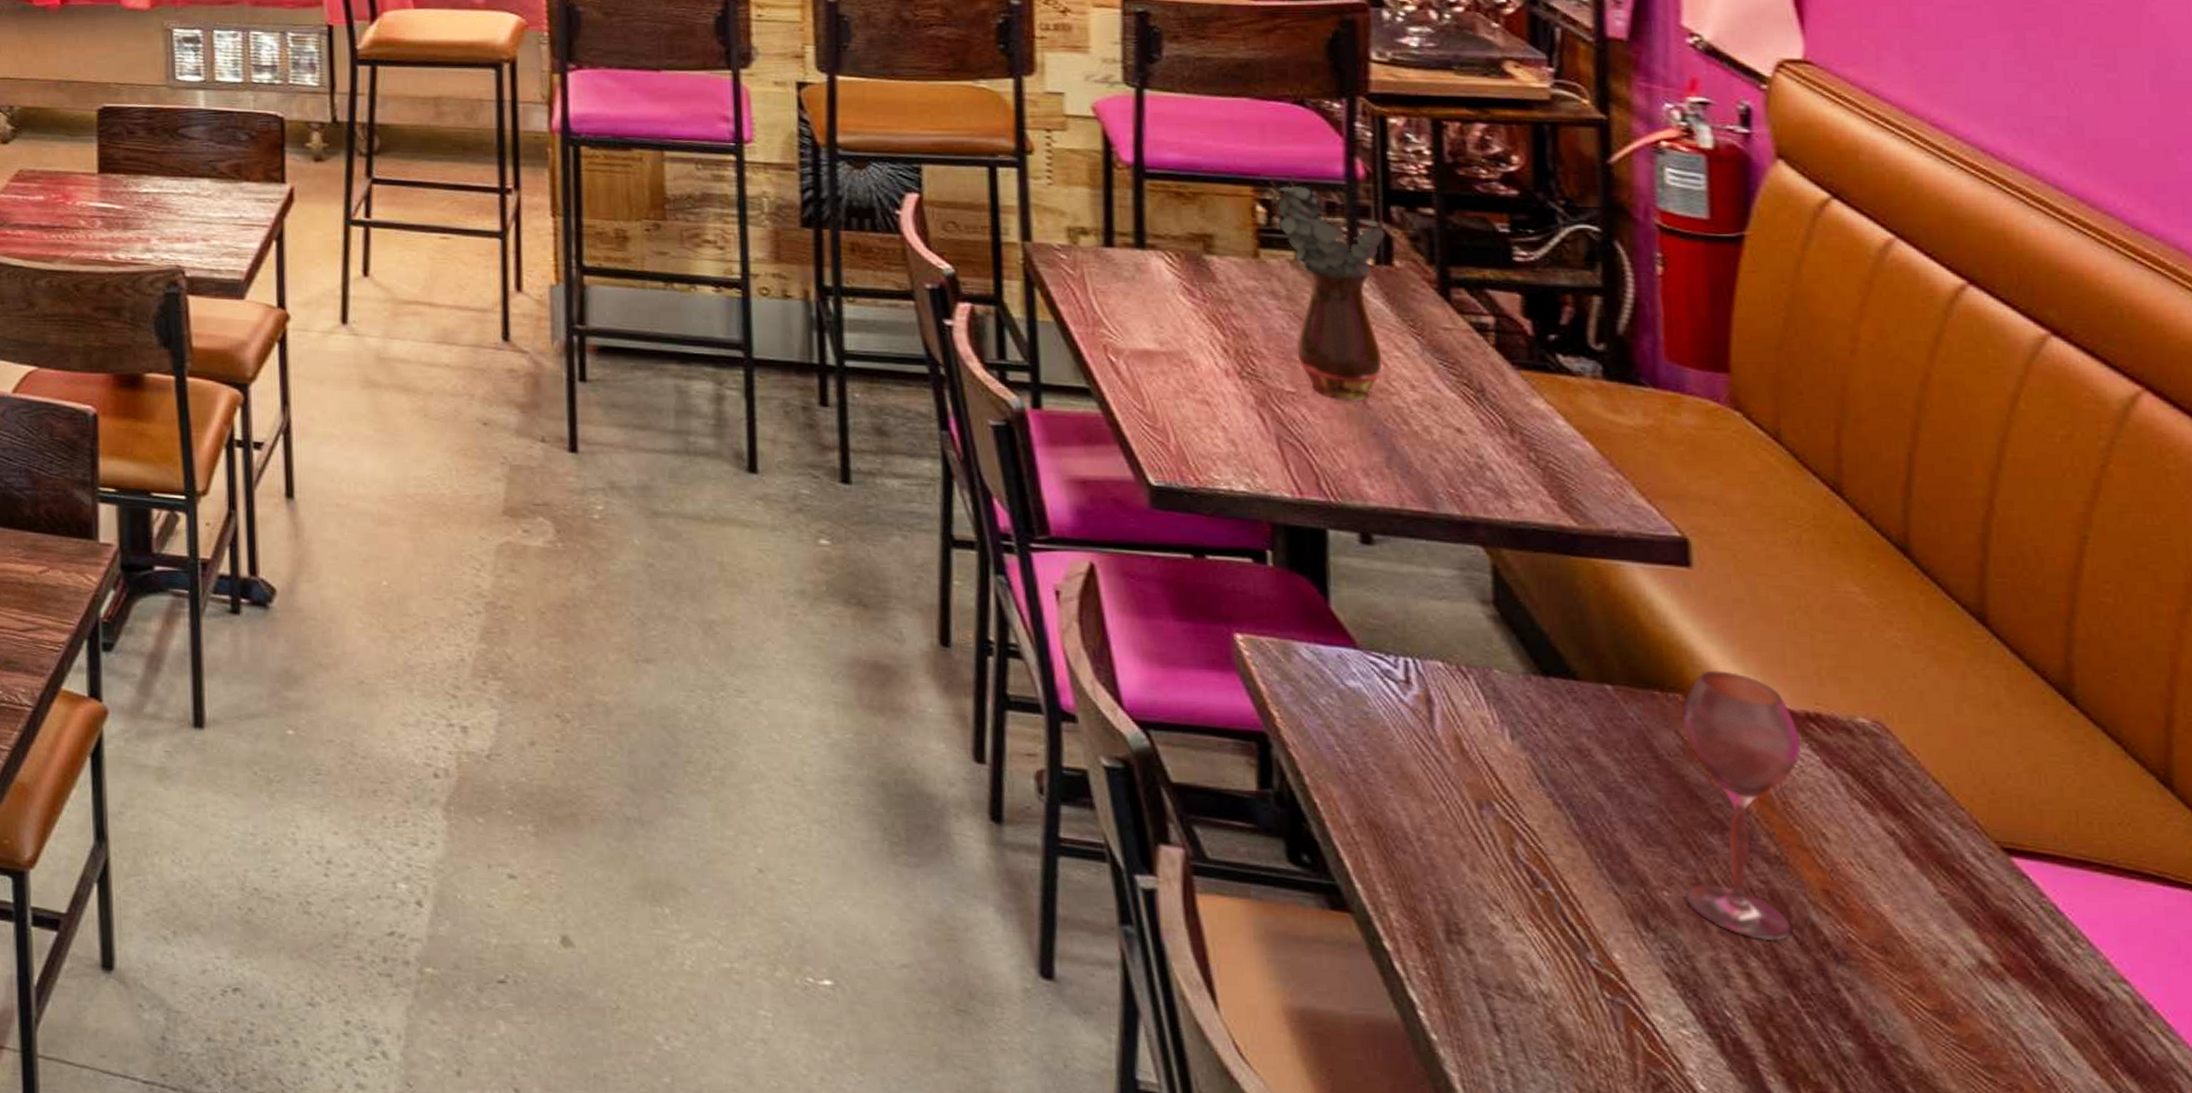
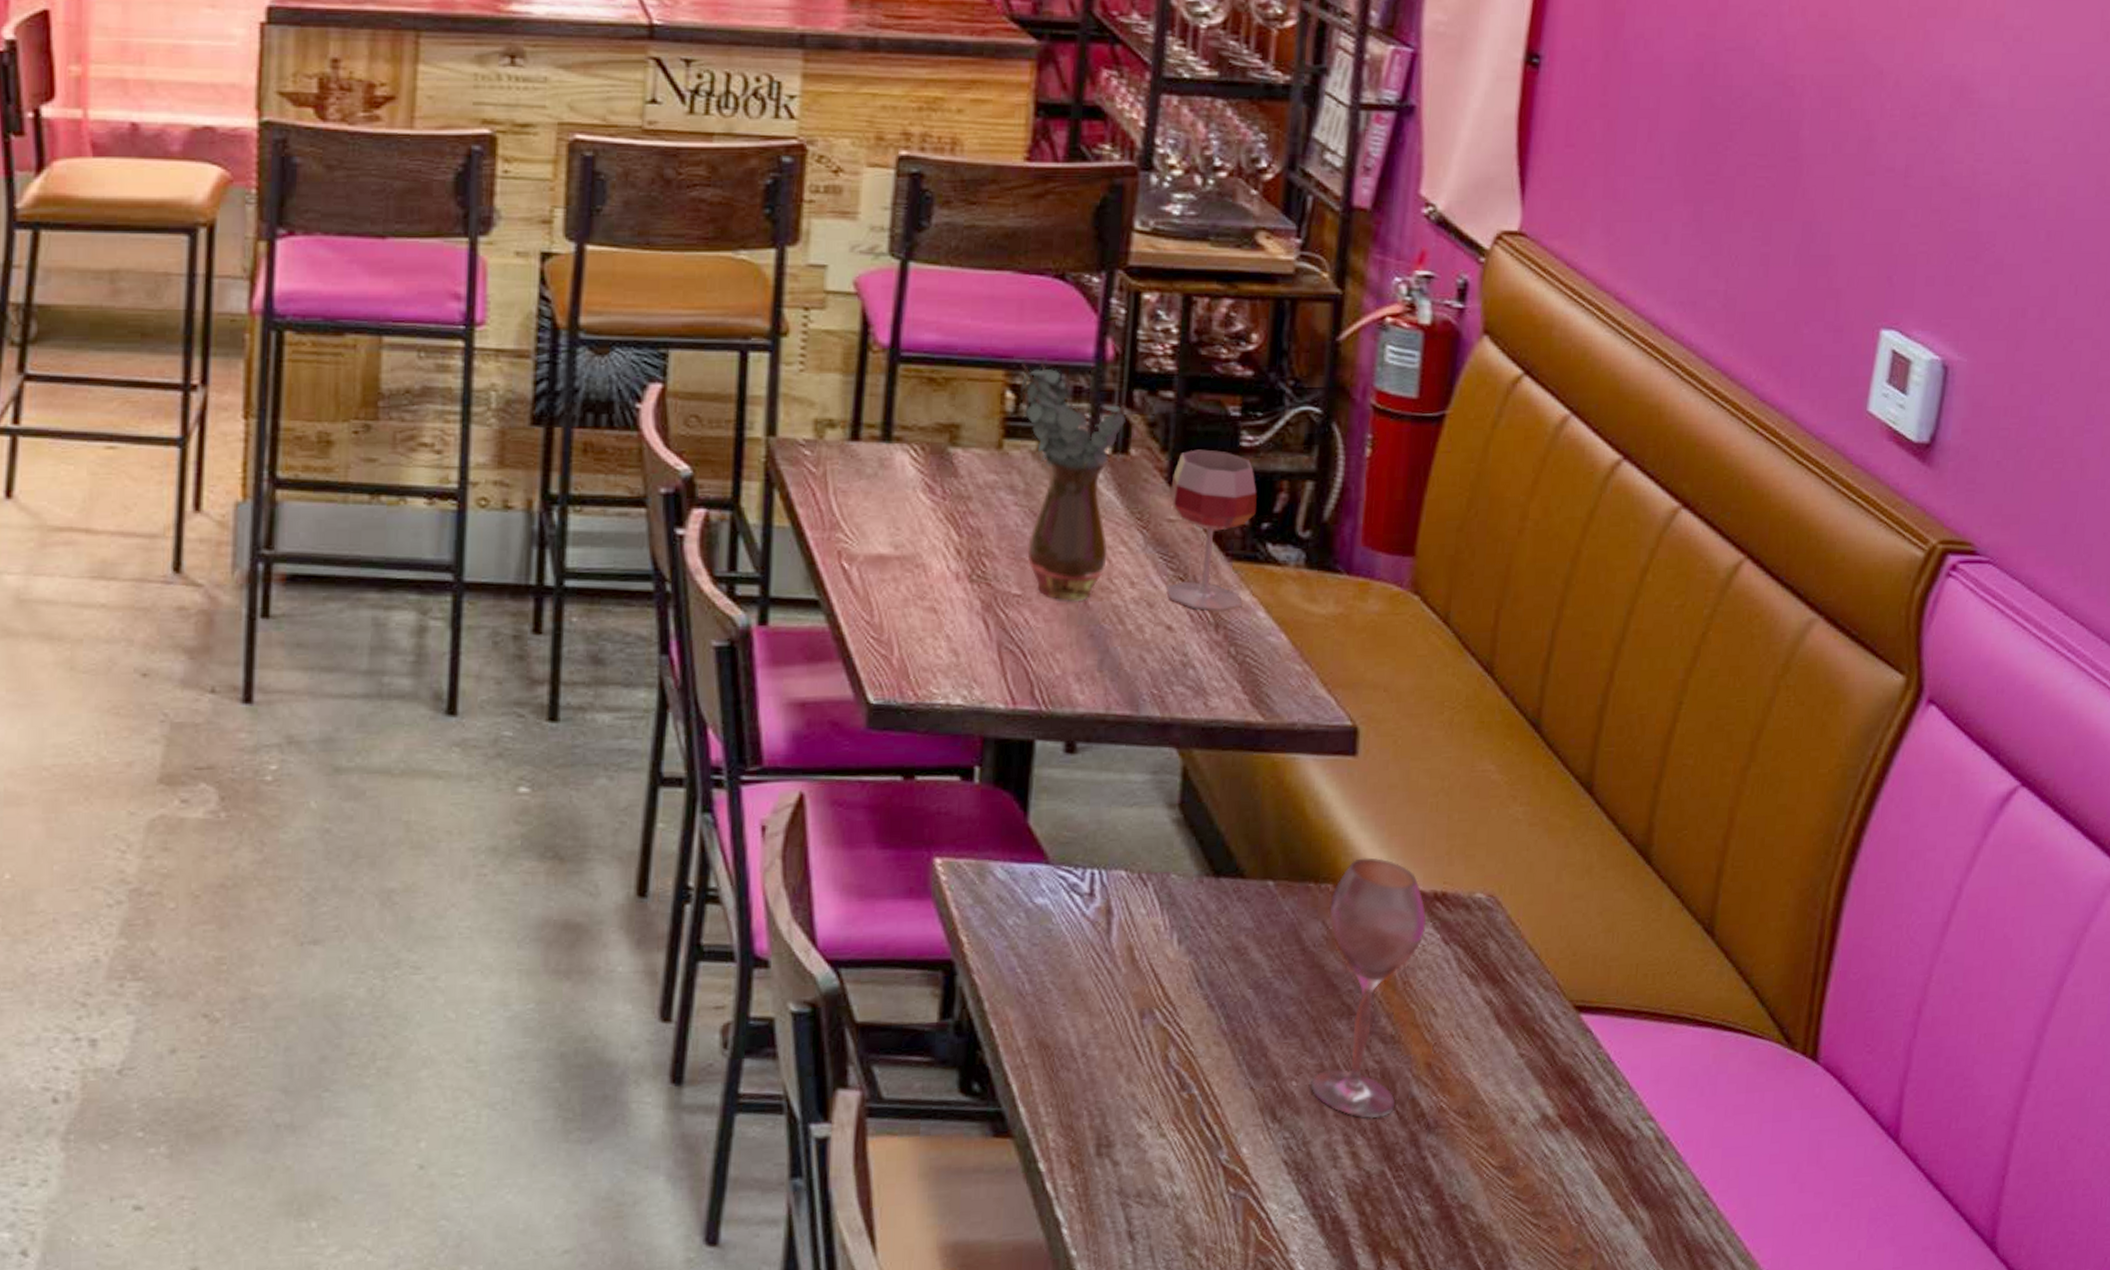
wineglass: none [1442,263,1540,419] -> present [1165,449,1257,613]

